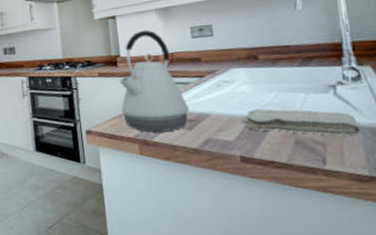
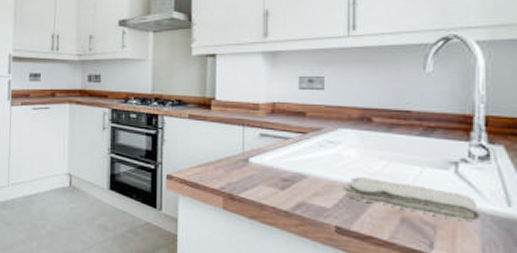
kettle: present [118,30,189,132] -> none [208,73,284,188]

